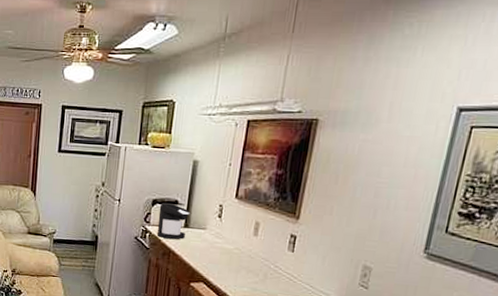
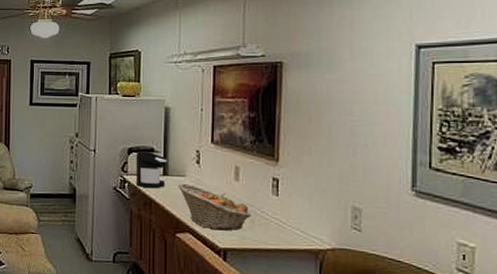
fruit basket: none [197,236,266,282] -> present [178,183,252,231]

